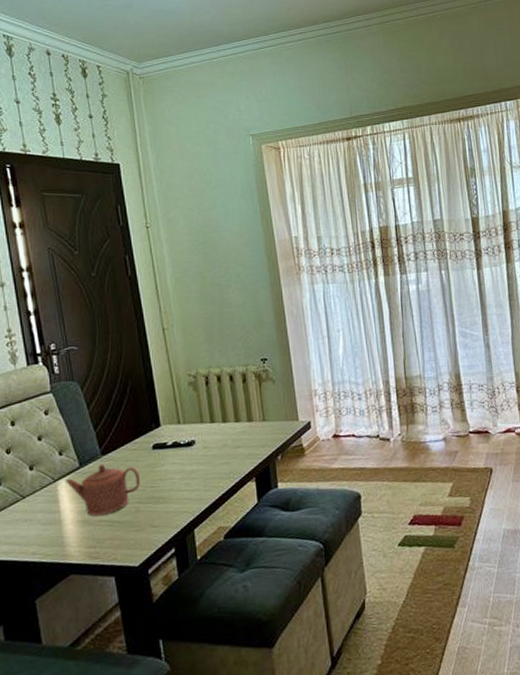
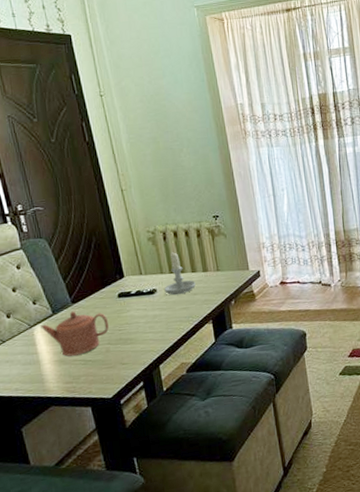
candle: none [204,398,239,448] -> present [164,251,196,296]

